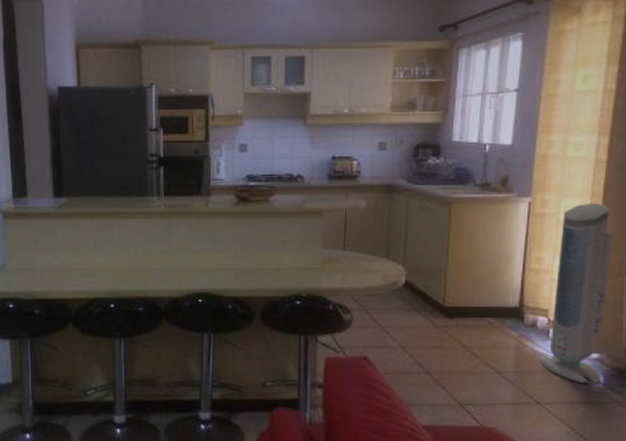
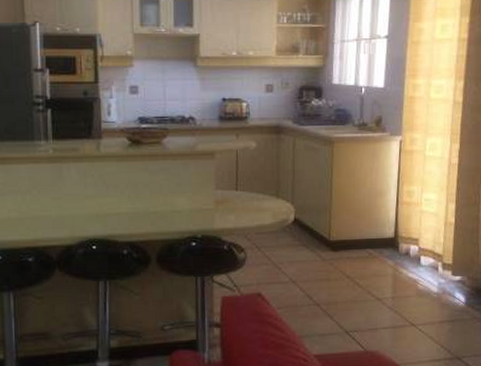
air purifier: present [539,204,613,384] -> none [412,141,470,304]

